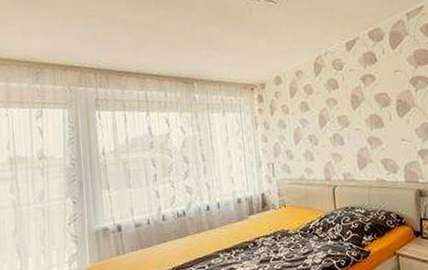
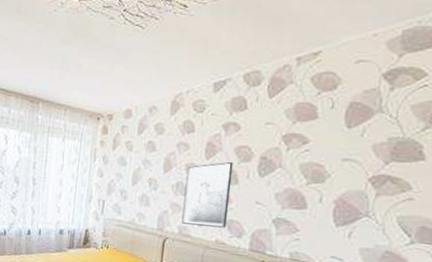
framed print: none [339,108,383,170] -> present [181,161,234,228]

